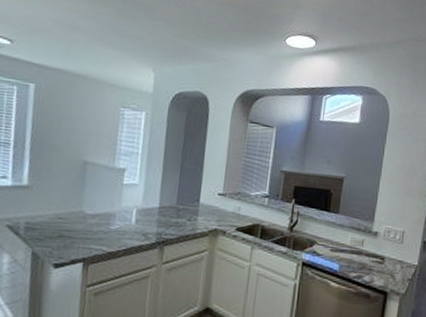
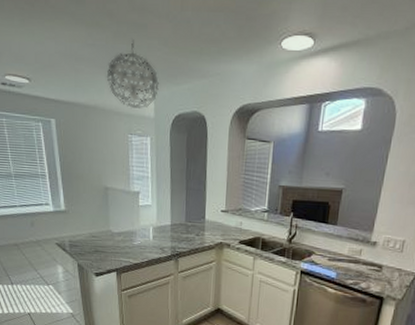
pendant light: none [103,18,162,83] -> present [106,39,159,108]

